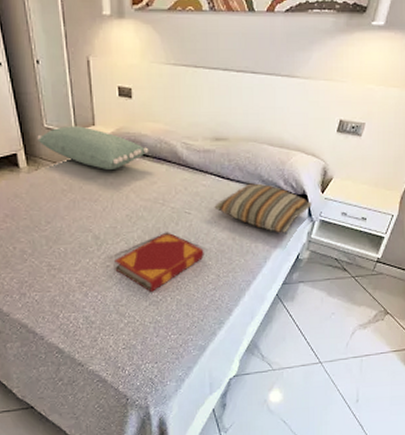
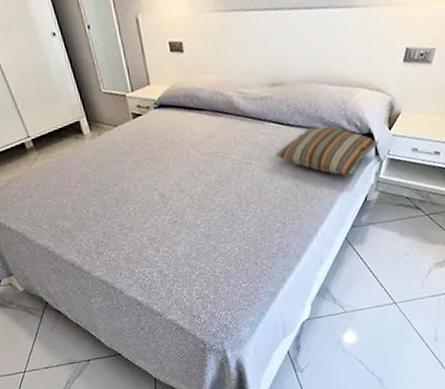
pillow: present [37,126,149,171] -> none [96,87,205,129]
hardback book: present [115,232,204,292] -> none [181,184,269,244]

